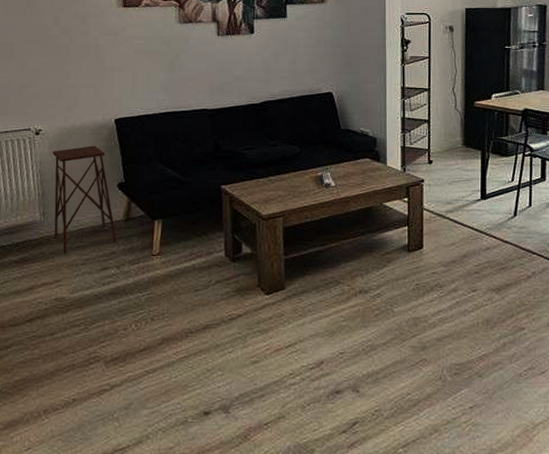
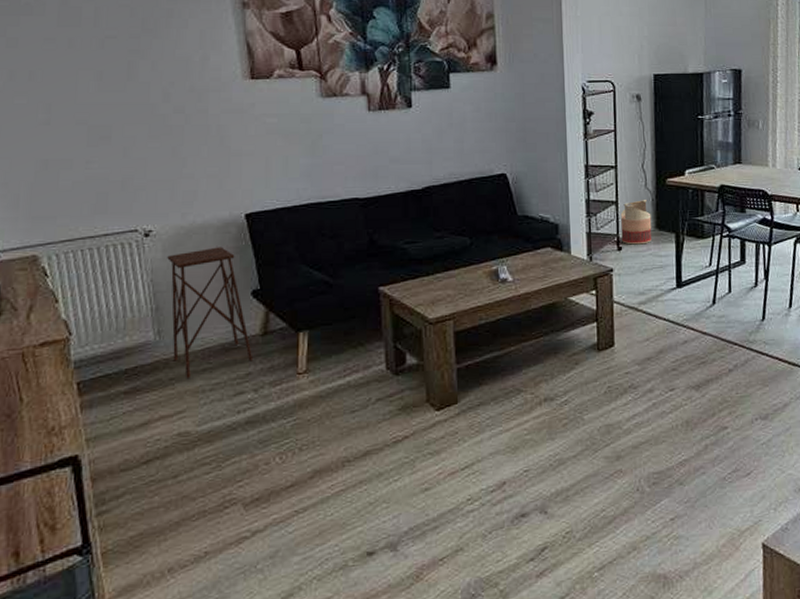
basket: none [432,120,460,159] -> present [620,200,652,245]

